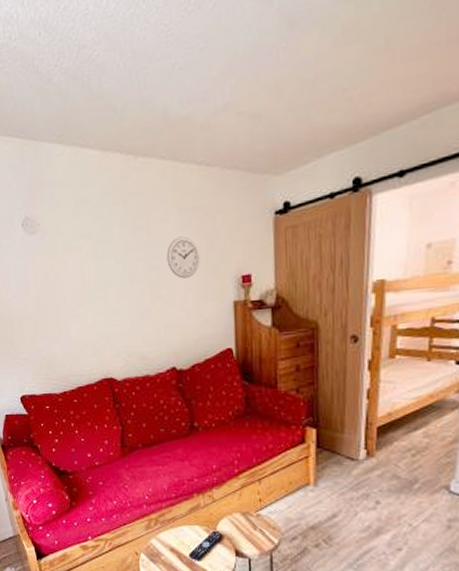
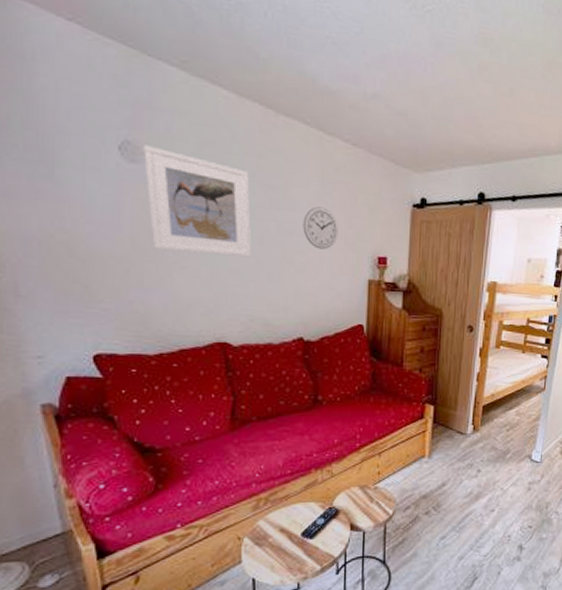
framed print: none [37,216,126,304] -> present [142,145,252,257]

